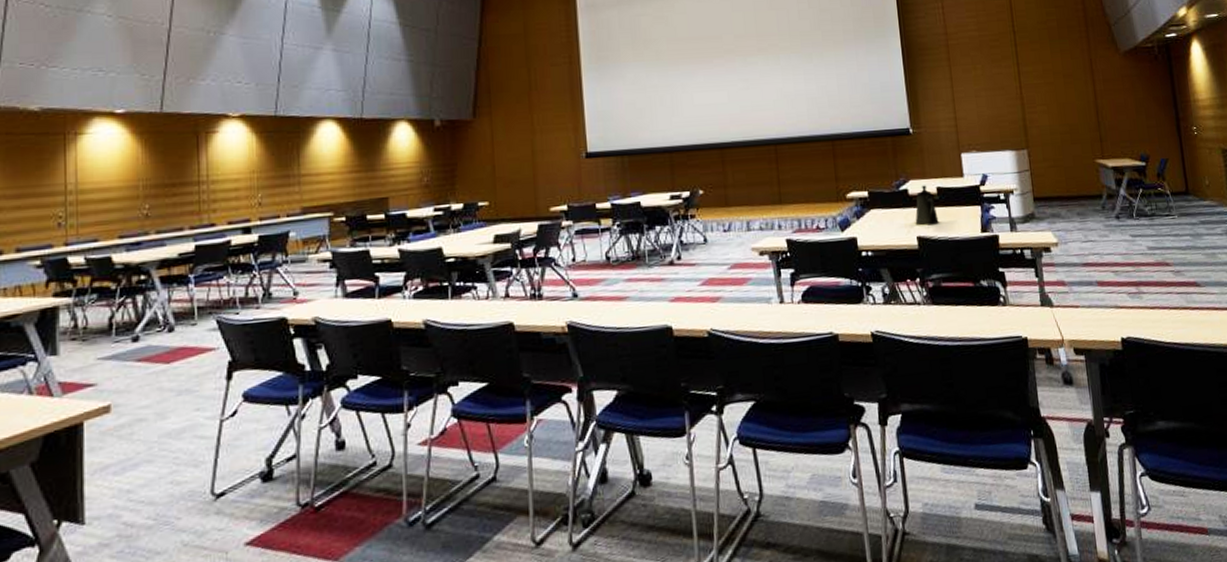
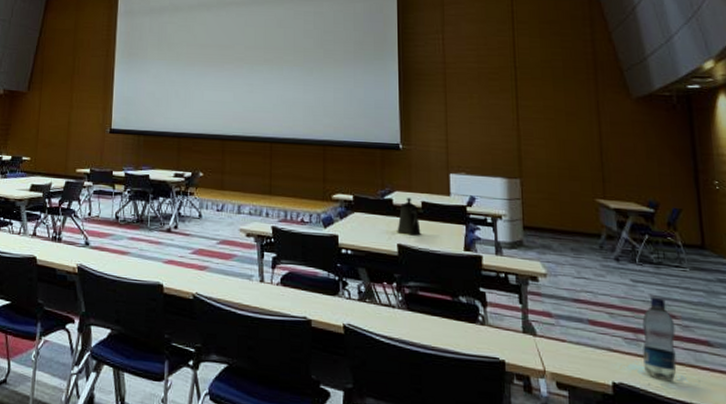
bottle: none [1142,248,1173,327] -> present [642,297,677,382]

